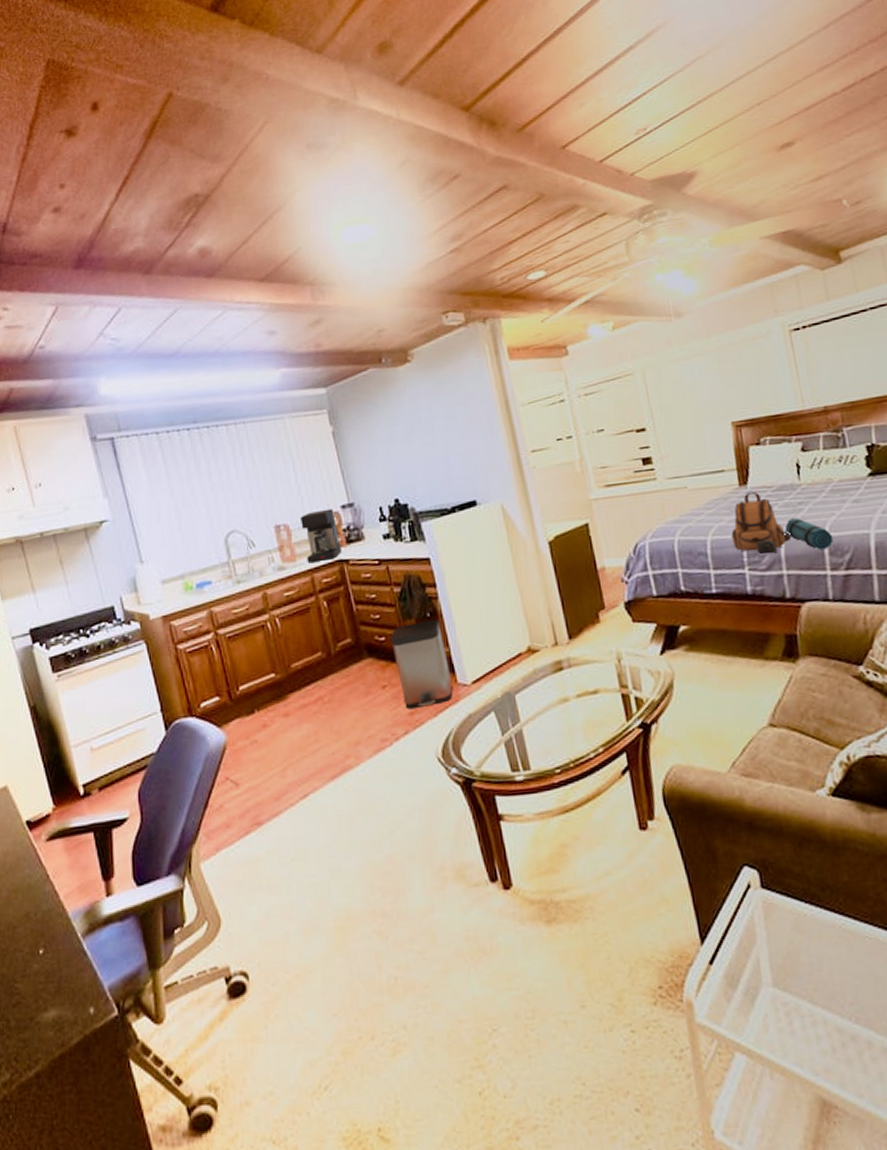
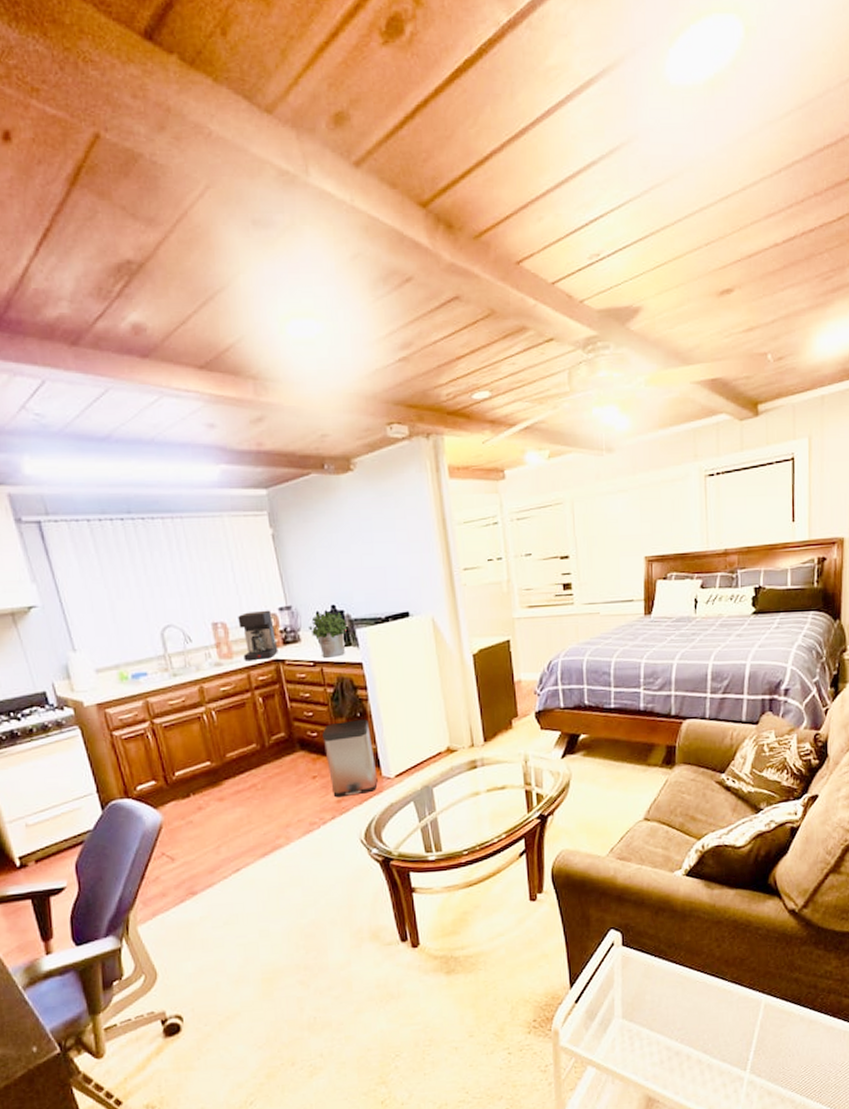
potted plant: none [372,506,413,555] -> present [309,612,348,658]
backpack: present [731,491,834,554] -> none [632,621,717,677]

